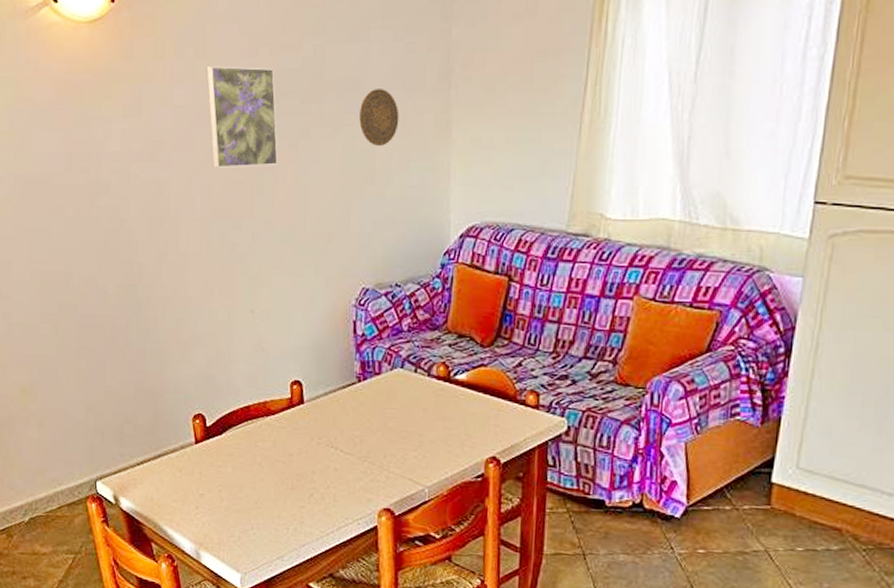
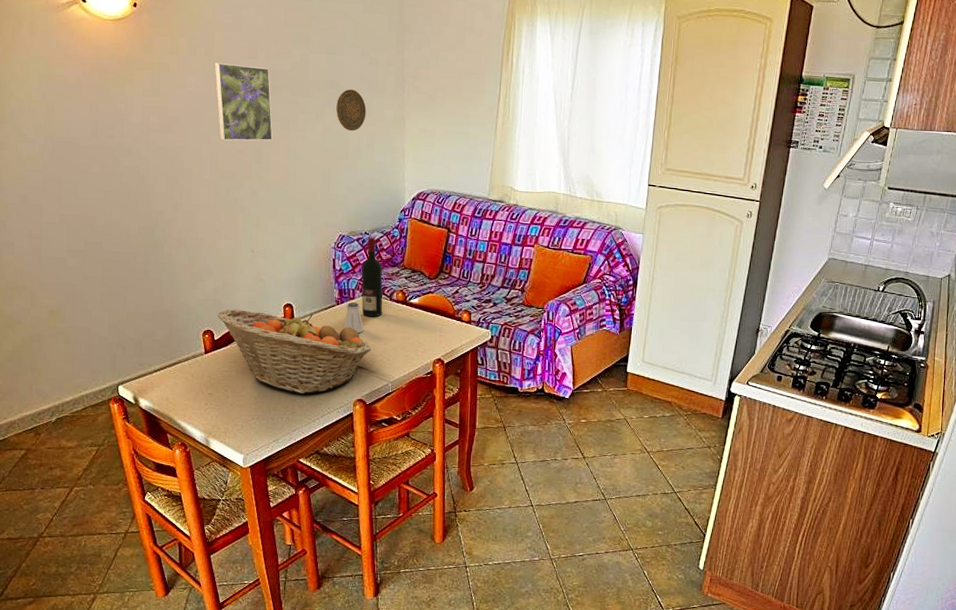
fruit basket: none [210,386,403,499] -> present [217,309,371,394]
saltshaker: none [366,379,393,421] -> present [343,302,364,334]
wine bottle: none [390,290,419,399] -> present [361,237,383,317]

